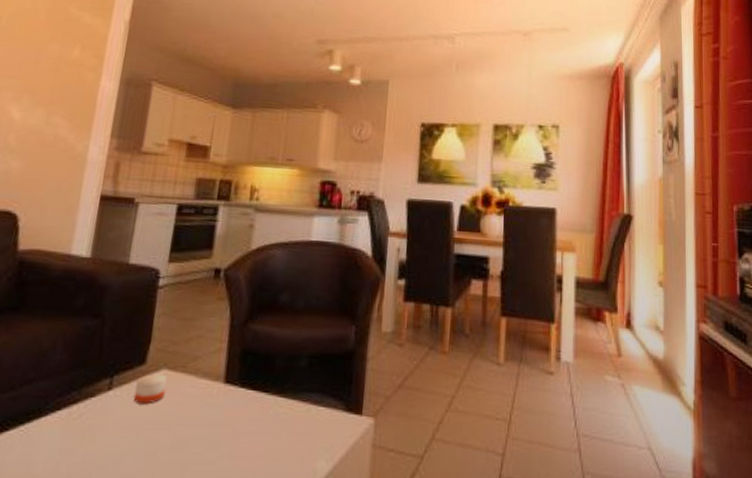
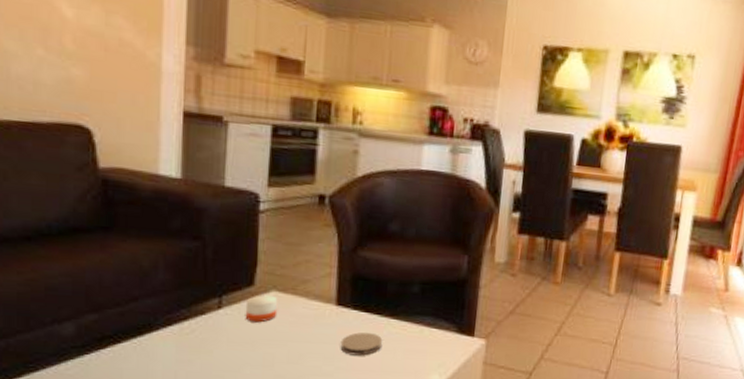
coaster: none [225,413,269,440] -> present [340,332,383,356]

